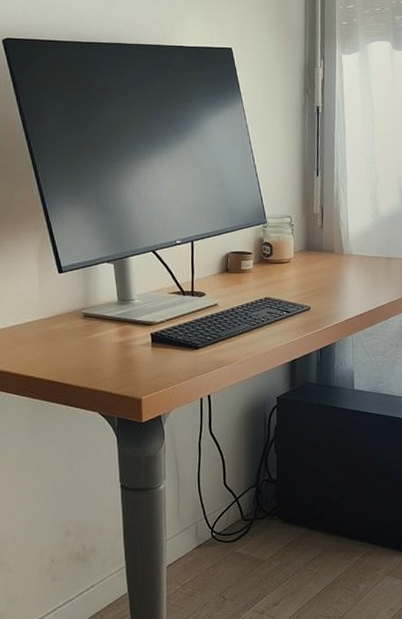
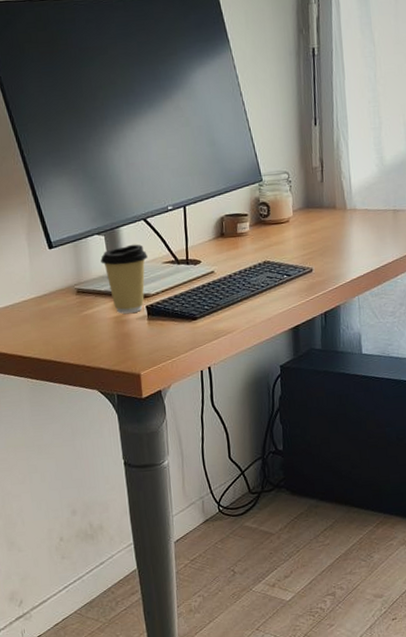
coffee cup: none [109,274,155,339] -> present [101,244,148,314]

